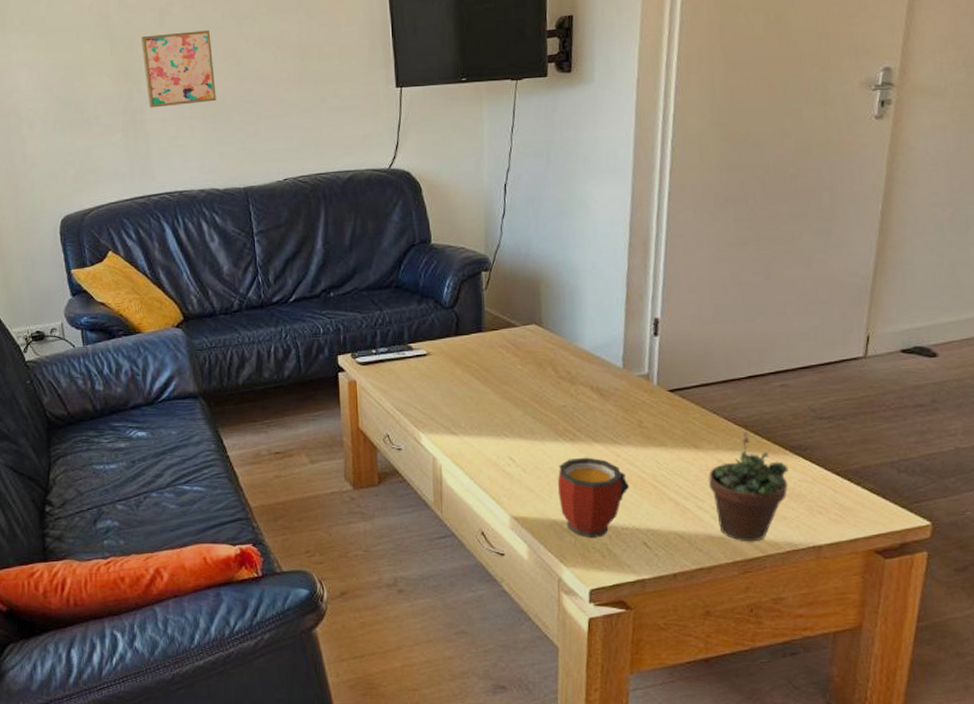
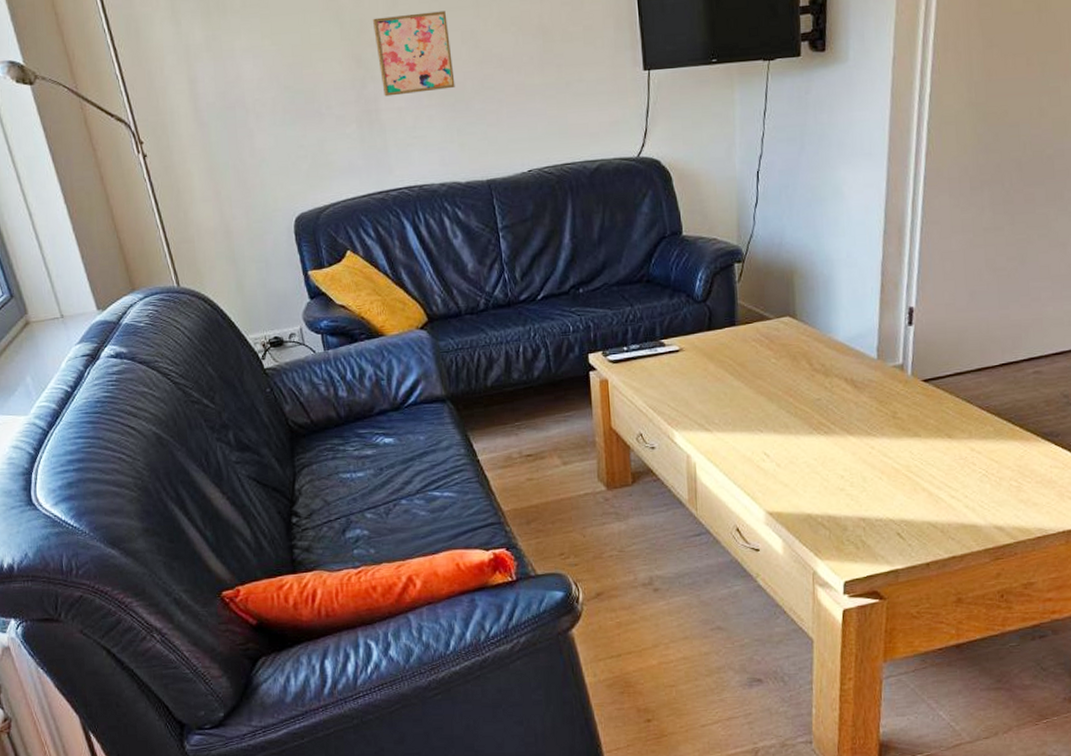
mug: present [557,457,630,537] -> none [811,450,884,530]
succulent plant: present [708,430,789,542] -> none [962,418,1040,530]

